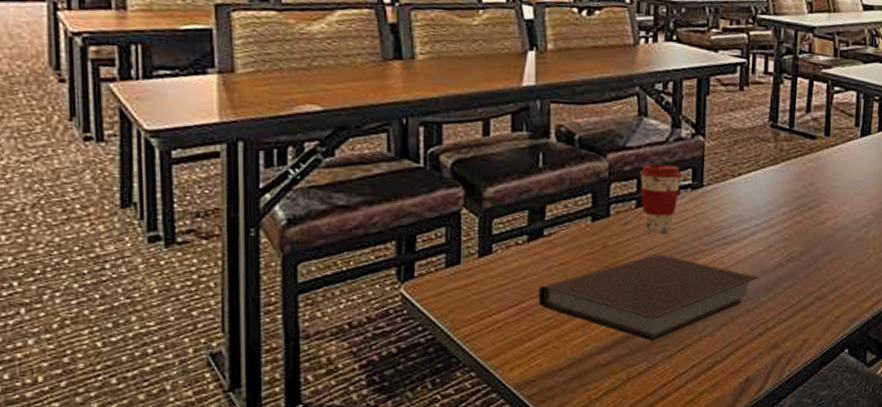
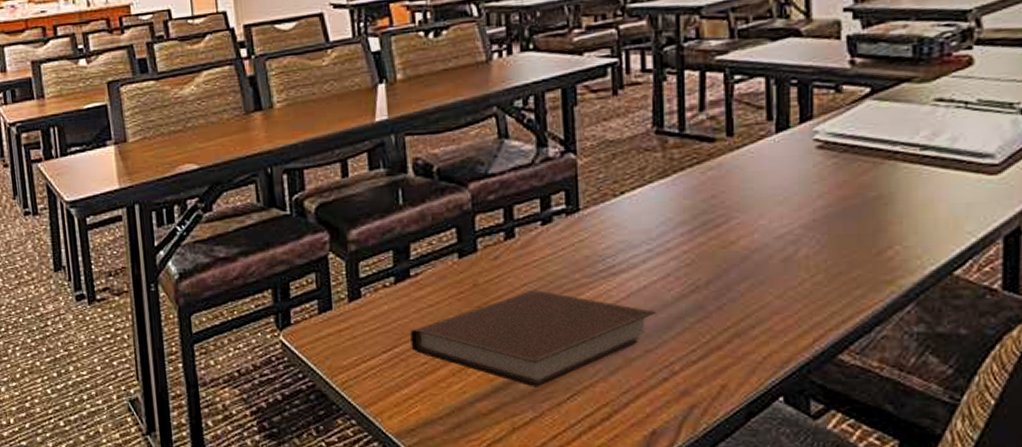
coffee cup: present [640,164,682,235] -> none [506,189,553,268]

